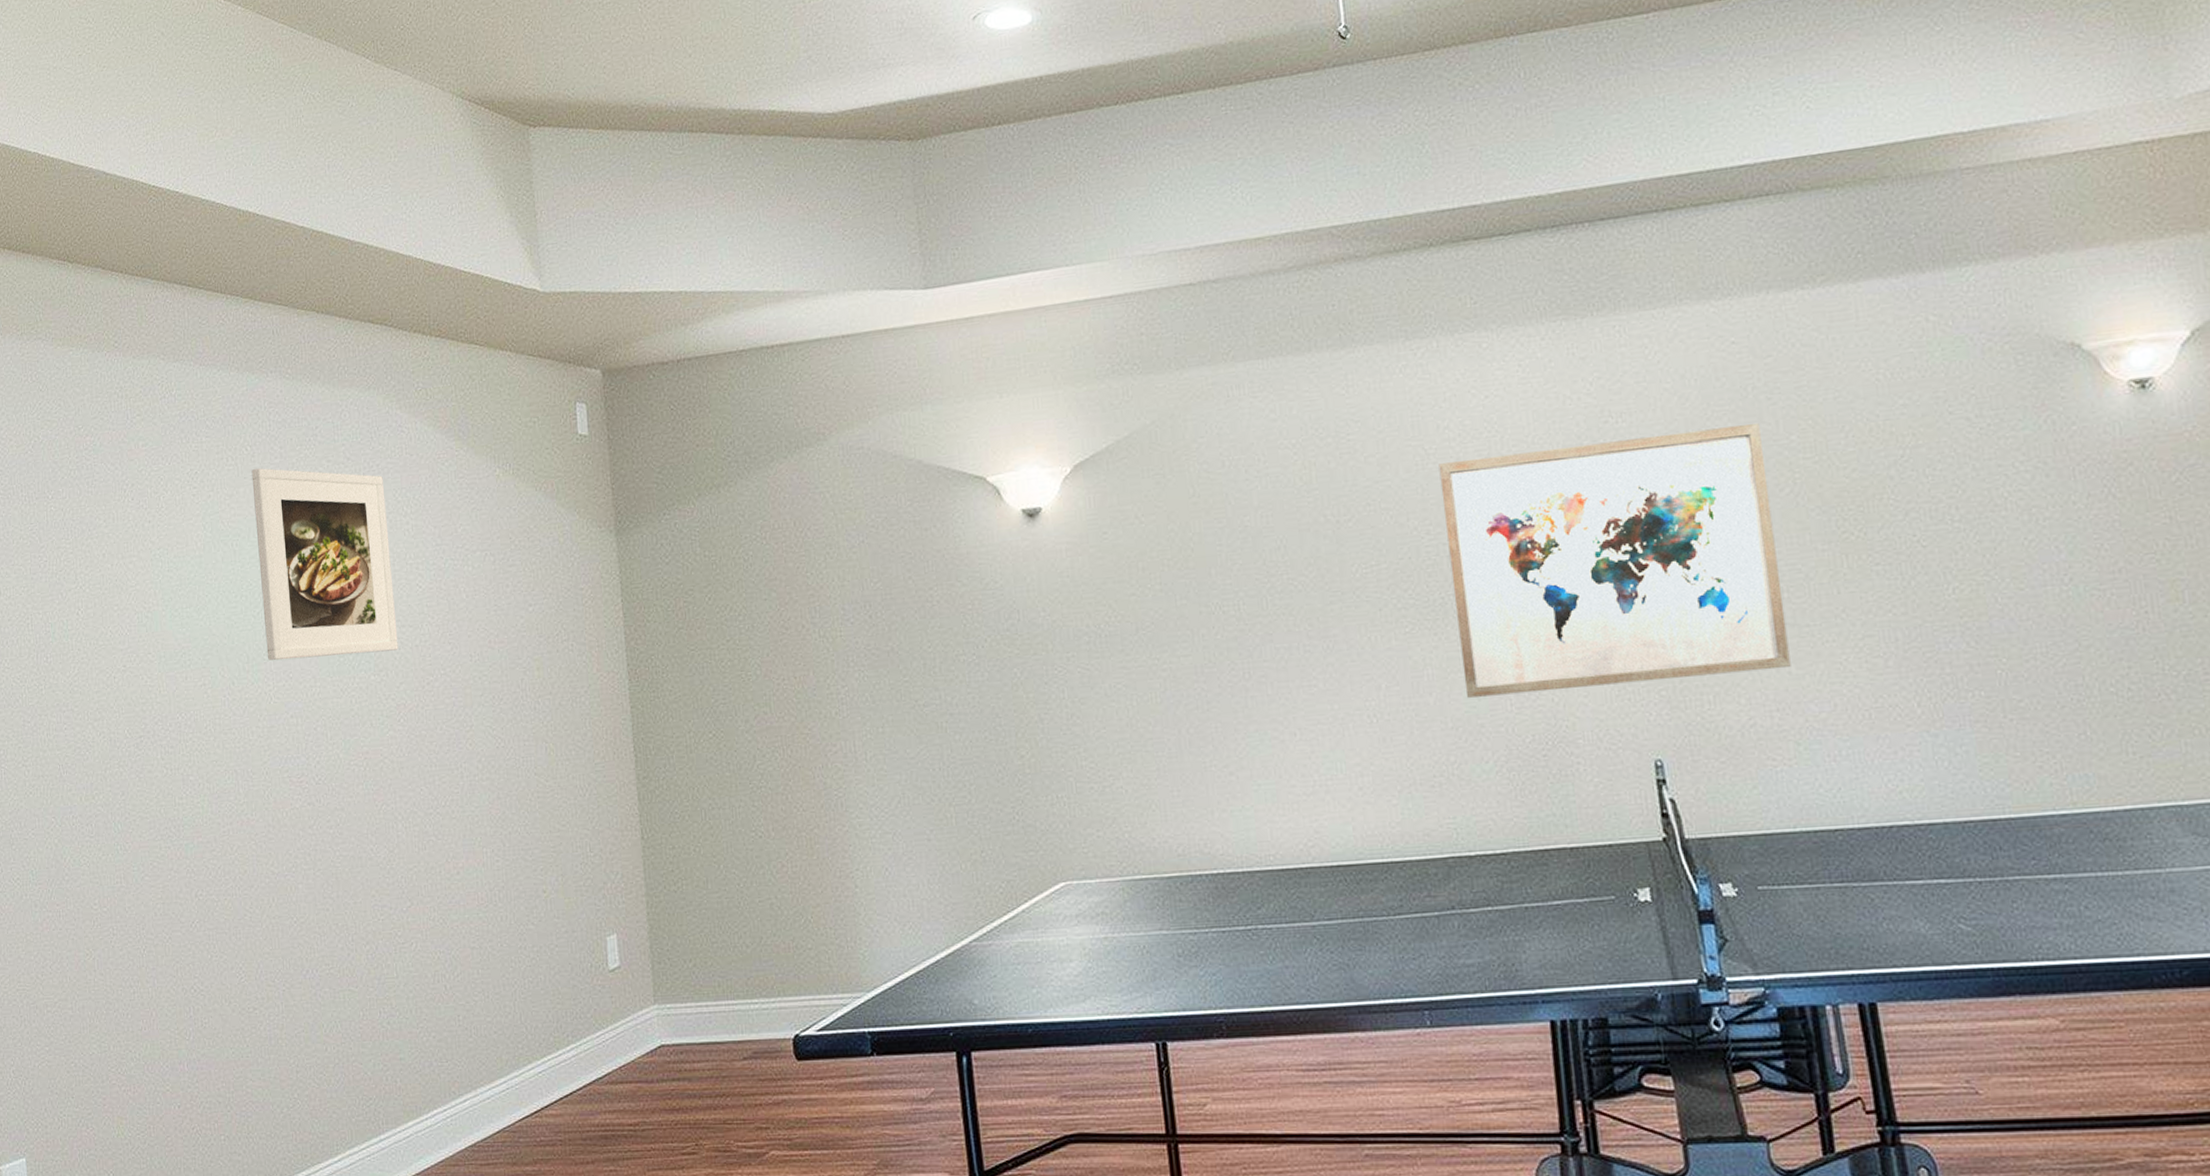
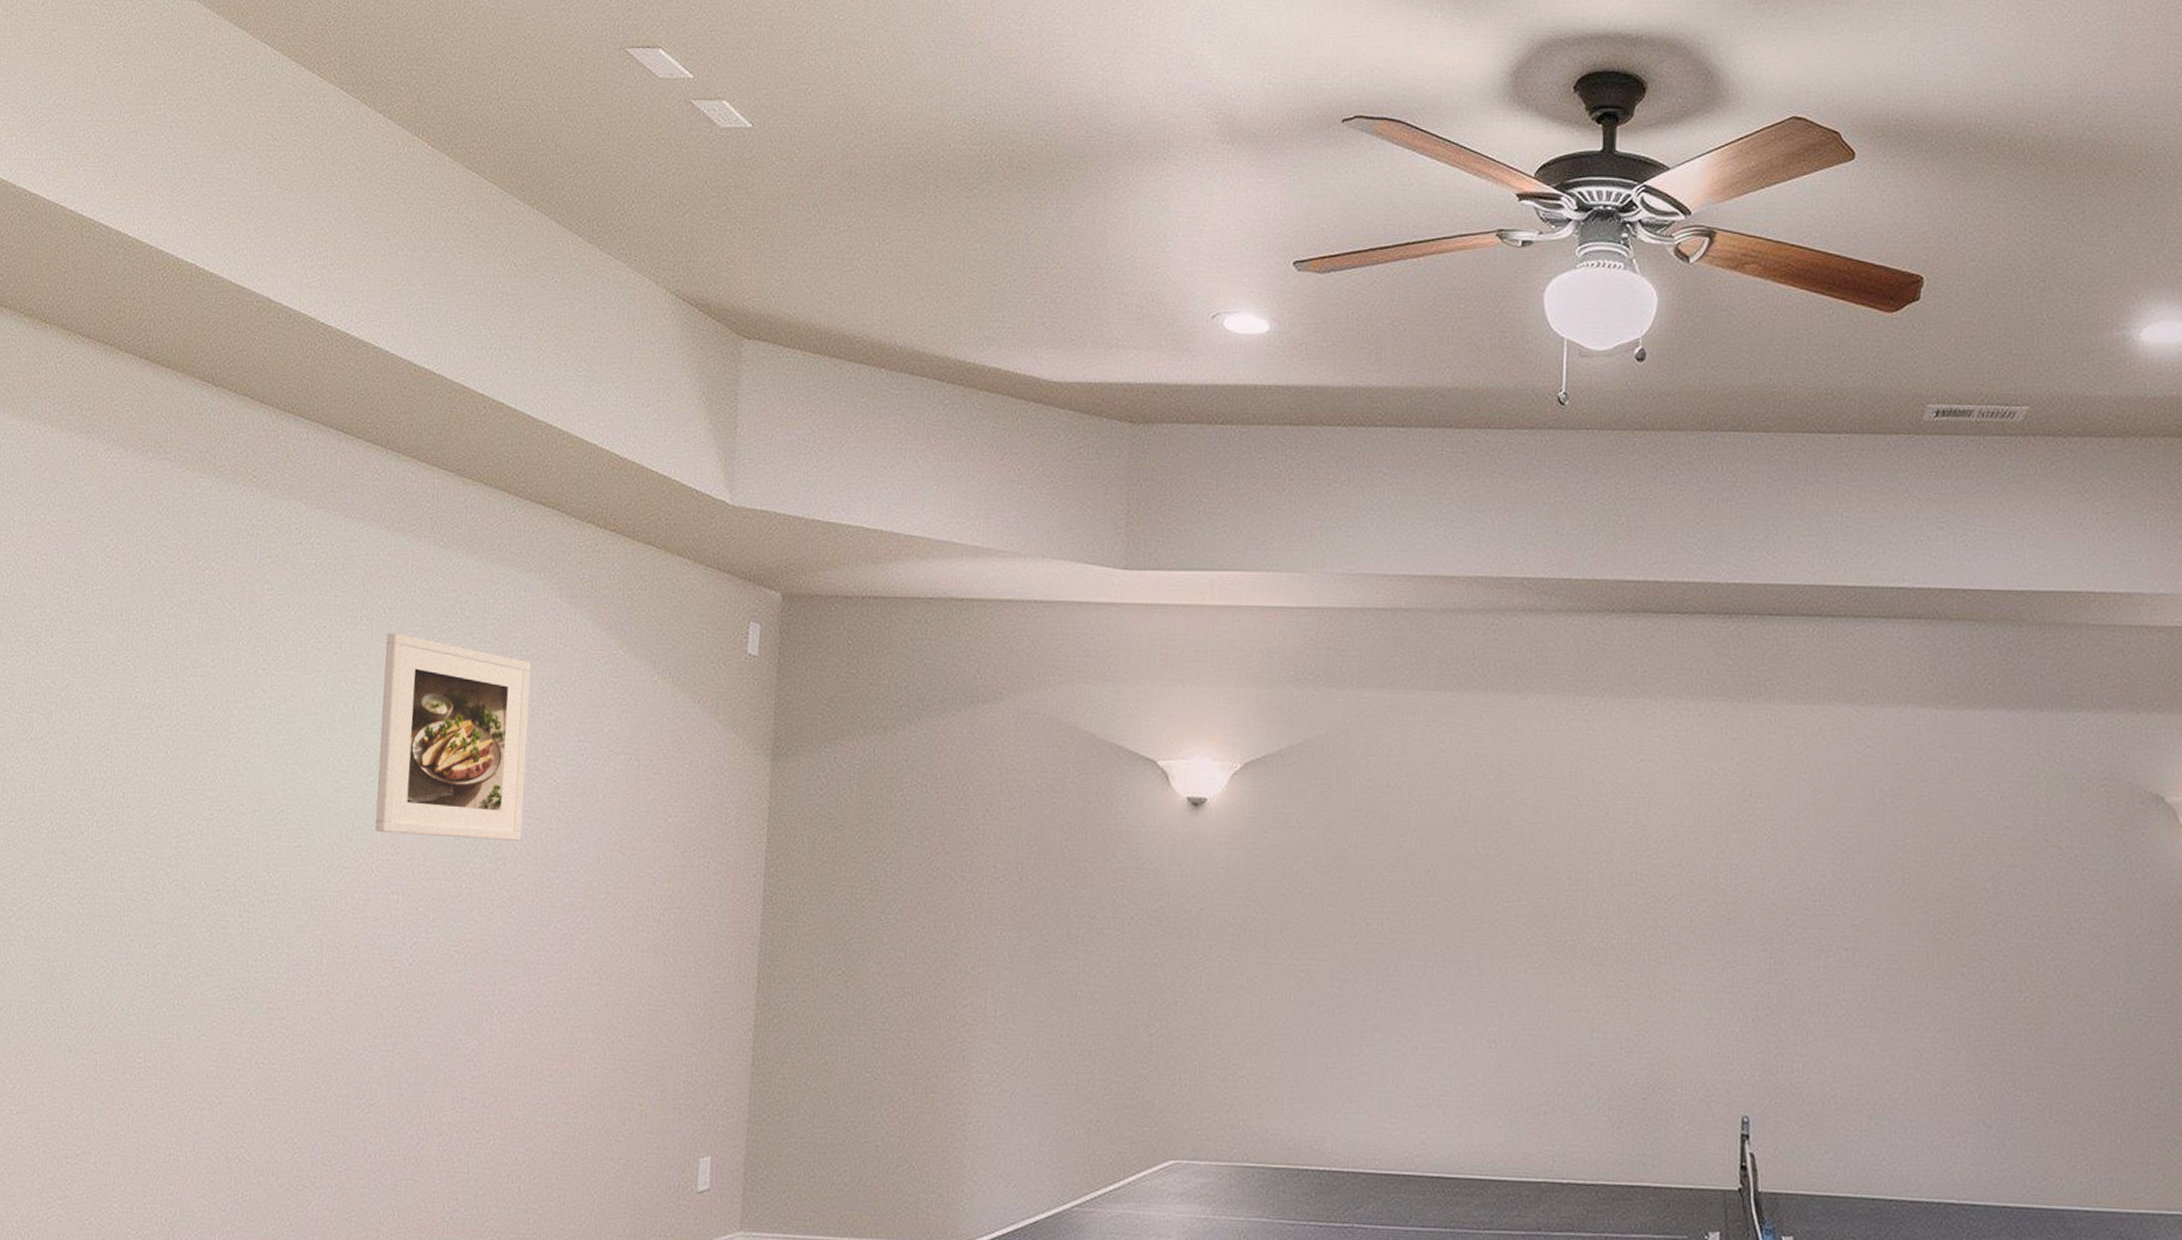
wall art: present [1438,422,1791,698] -> none [1581,815,1881,1049]

